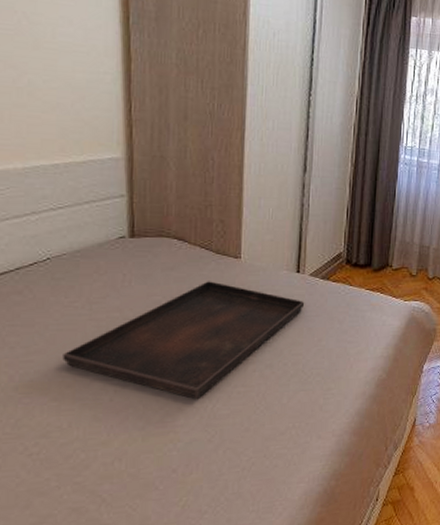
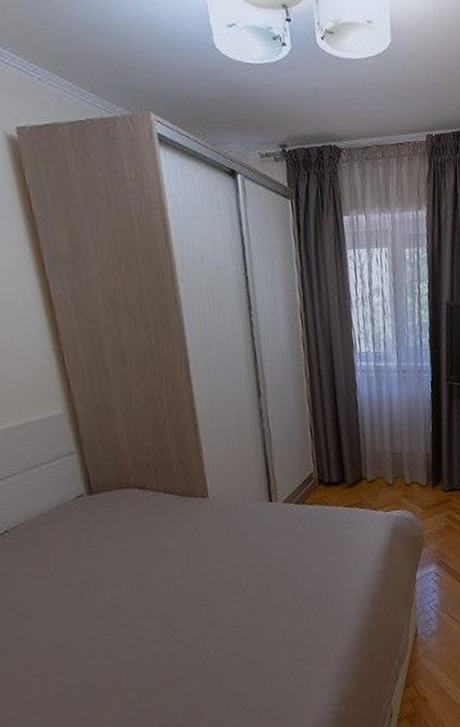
serving tray: present [63,281,305,400] -> none [40,525,284,649]

